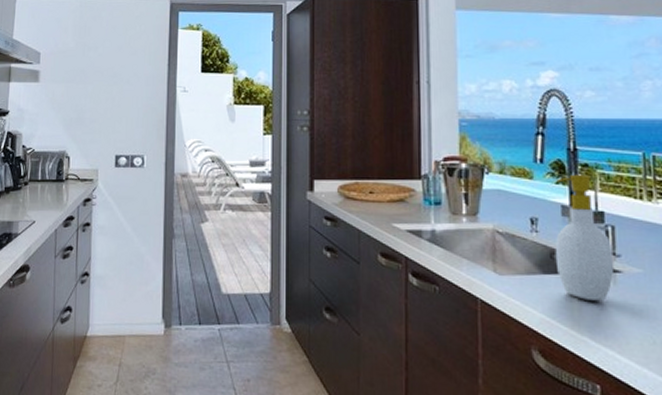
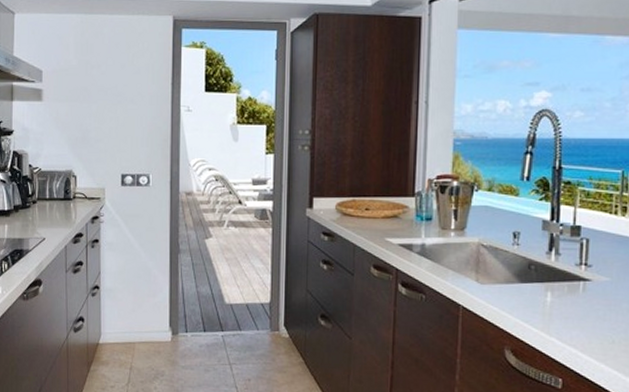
soap bottle: present [555,174,615,301] -> none [532,191,586,306]

